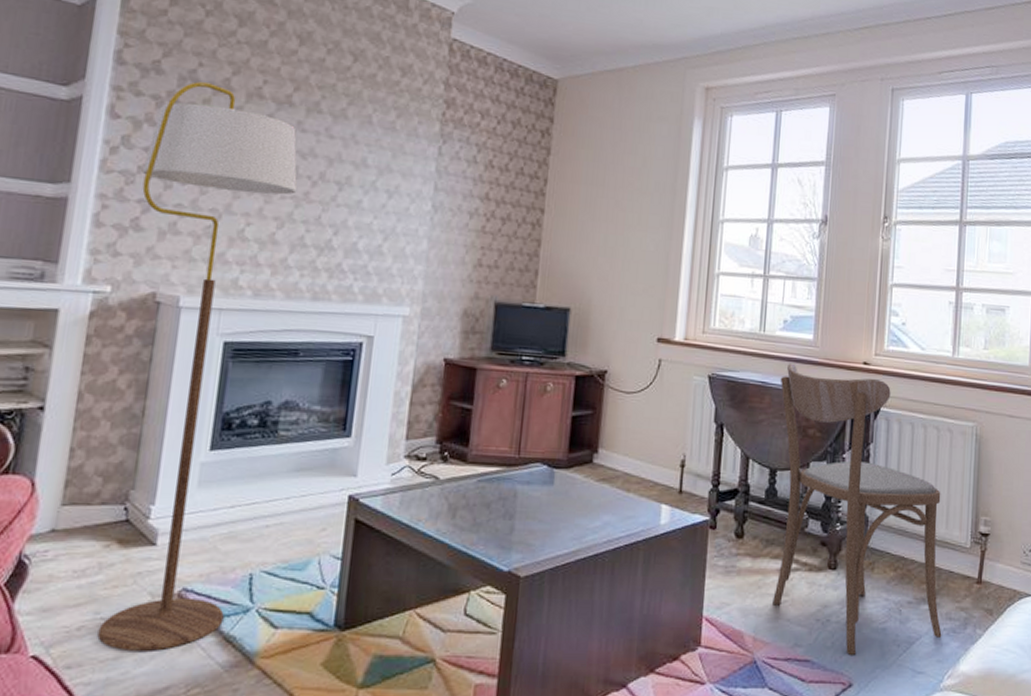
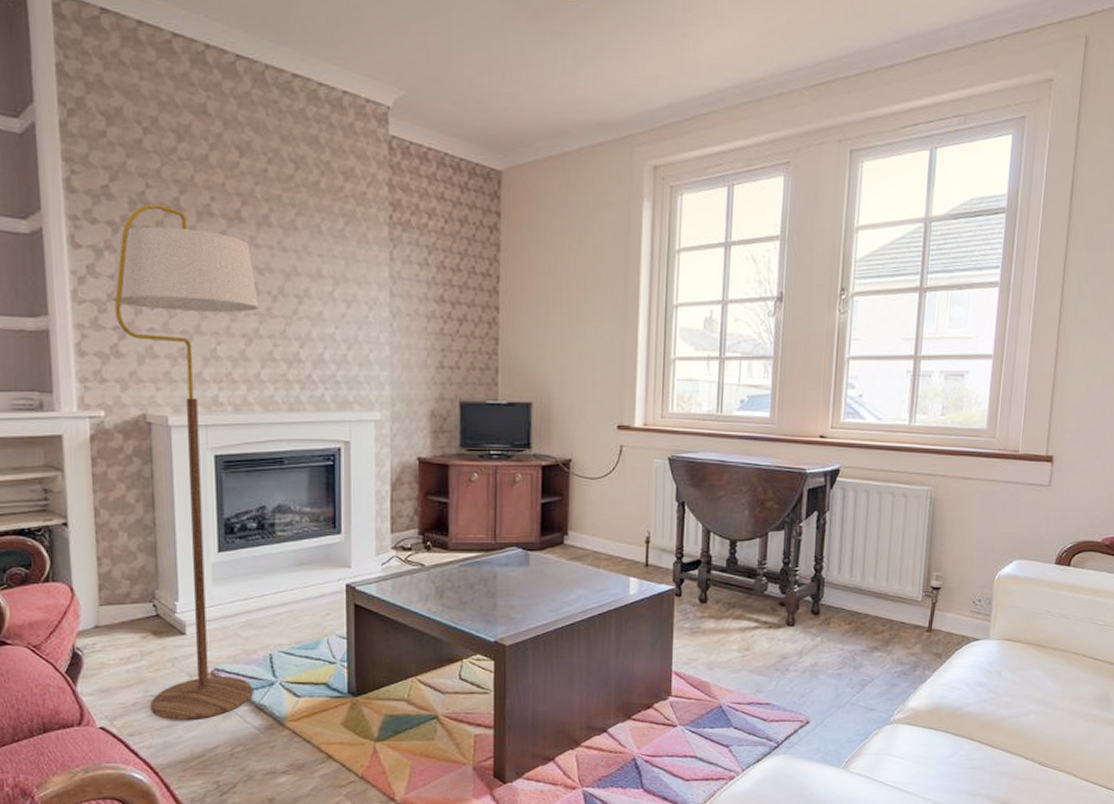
dining chair: present [773,363,942,655] -> none [736,441,895,697]

